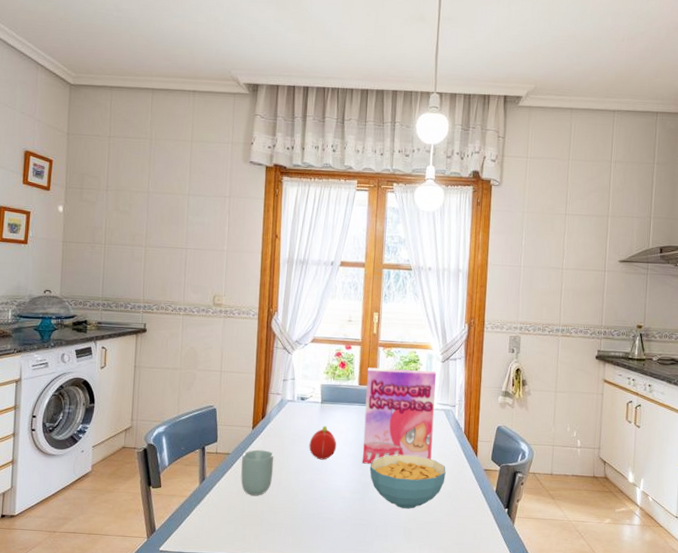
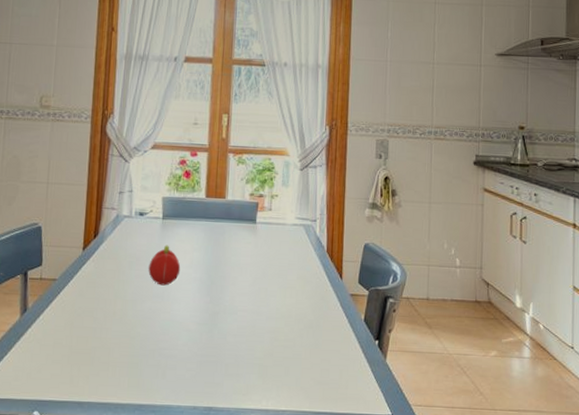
cup: present [241,449,274,496] -> none [69,274,108,329]
cereal box: present [362,367,436,464] -> none [209,177,294,290]
cereal bowl: present [369,455,446,509] -> none [218,278,307,342]

